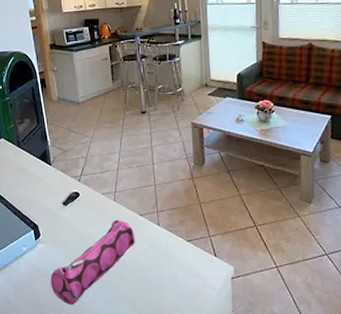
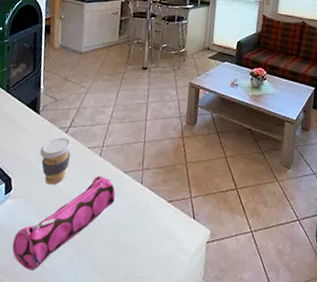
coffee cup: none [58,186,87,230] -> present [39,137,73,185]

